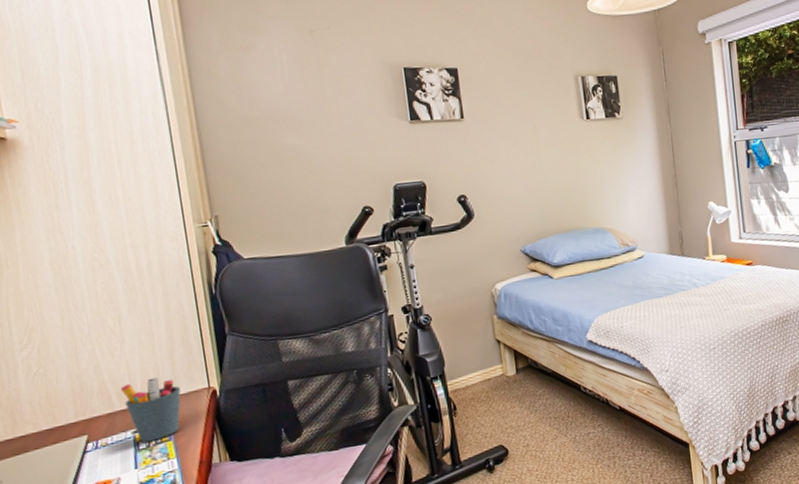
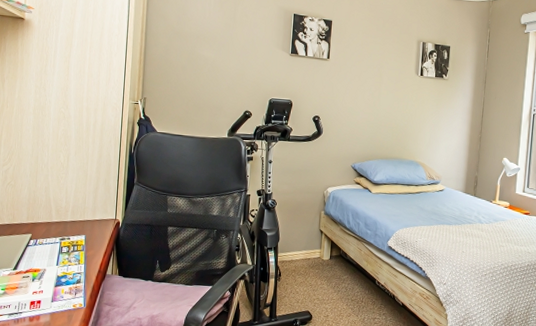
pen holder: present [120,376,181,443] -> none [58,203,97,249]

